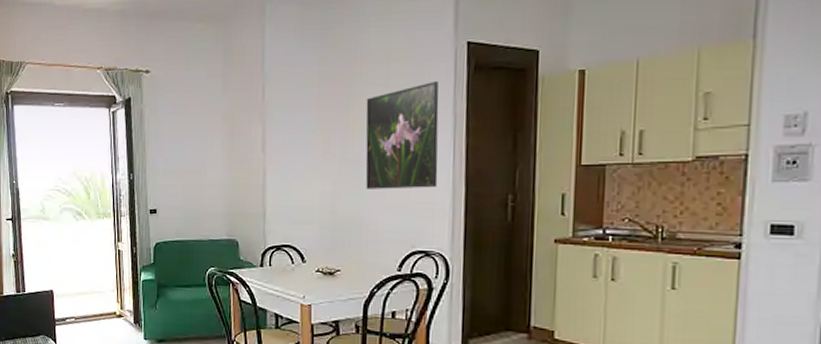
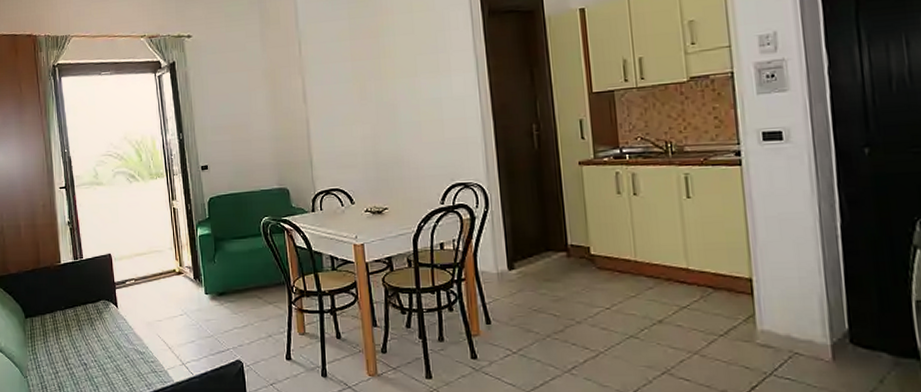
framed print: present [365,80,439,189] -> none [395,26,468,130]

